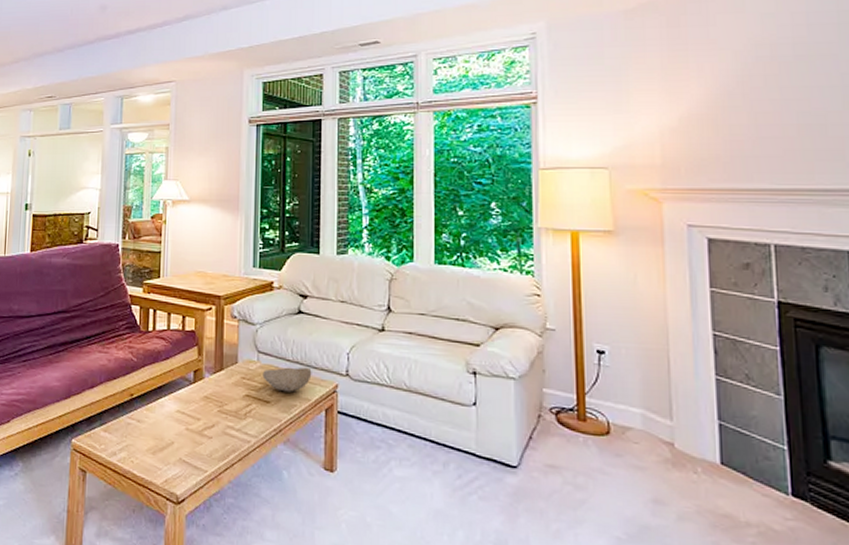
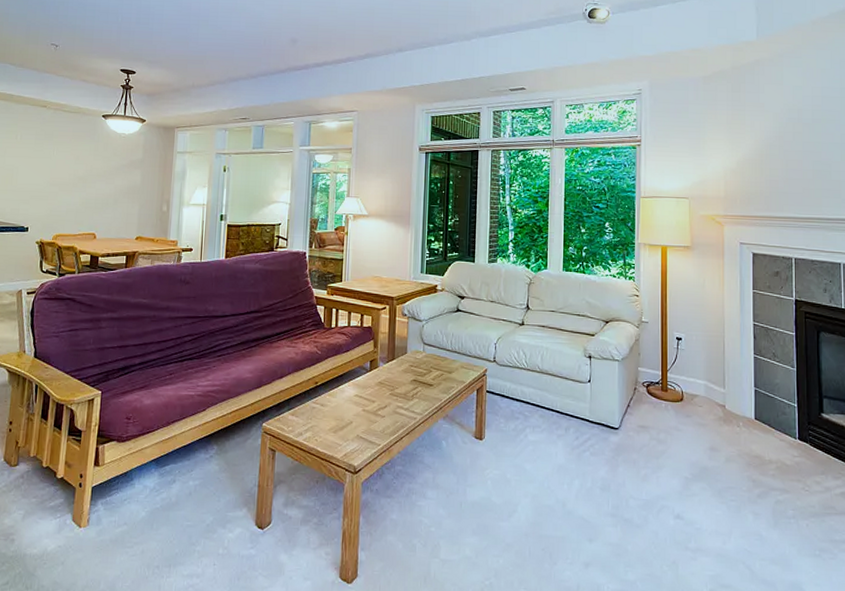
bowl: present [262,367,312,392] -> none [427,355,467,376]

